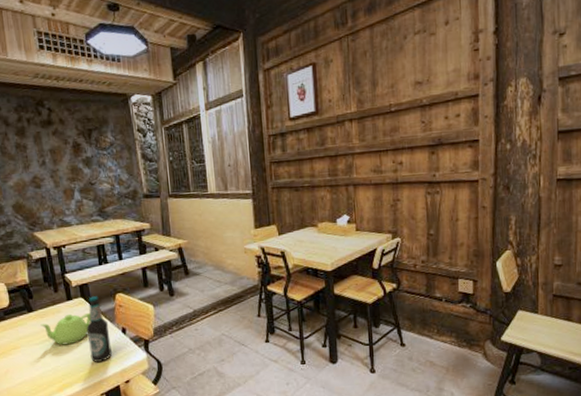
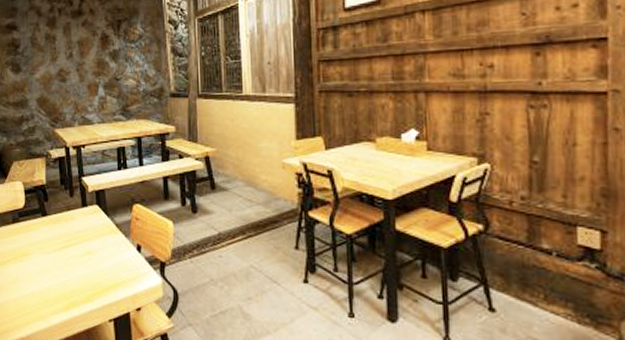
teapot: present [40,312,91,345] -> none [53,222,105,258]
bottle: present [86,296,112,362] -> none [99,205,124,282]

